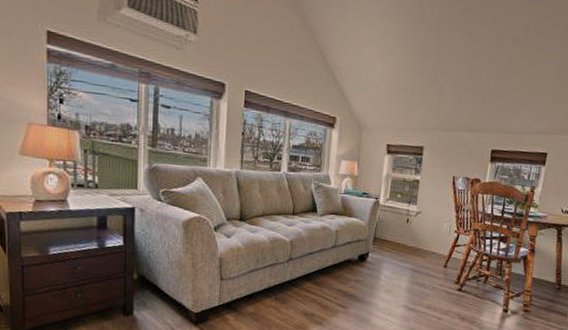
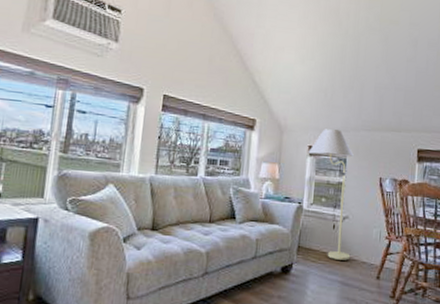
floor lamp: none [386,128,430,251] -> present [308,129,354,260]

